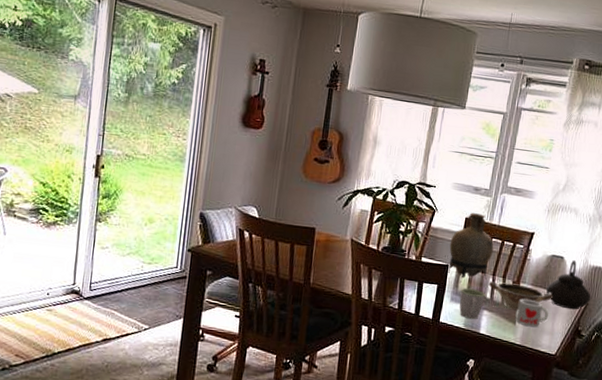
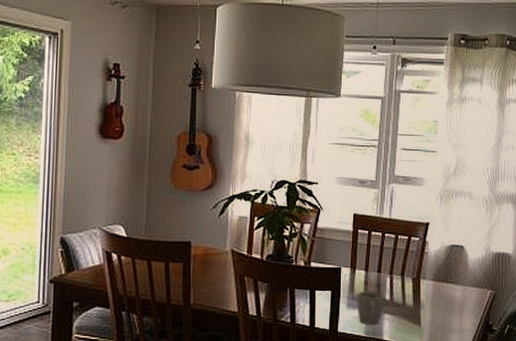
vase: present [448,213,494,284] -> none [340,208,388,287]
bowl: present [488,281,554,311] -> none [386,281,458,310]
mug: present [516,298,549,328] -> none [421,296,455,327]
teapot: present [545,260,591,310] -> none [448,249,498,303]

